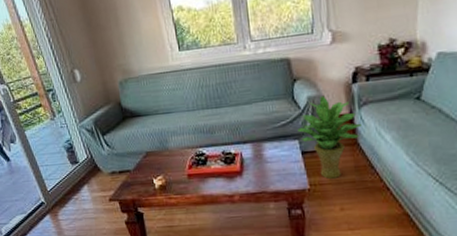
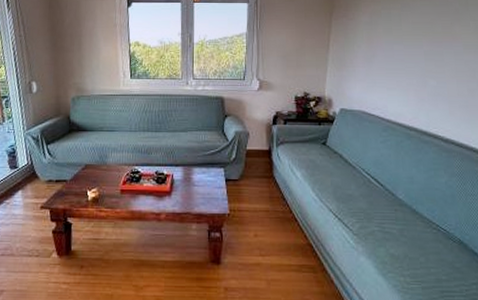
potted plant: present [297,95,361,179] -> none [224,132,277,206]

